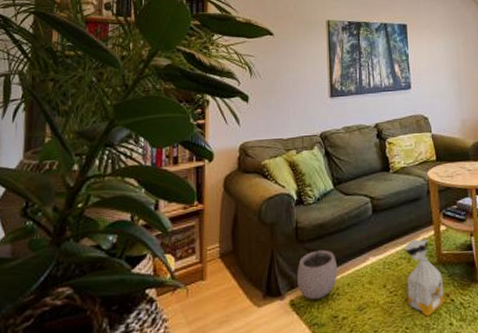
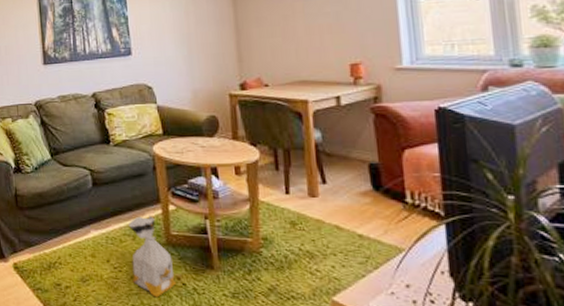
plant pot: present [297,242,338,300] -> none [18,211,59,266]

